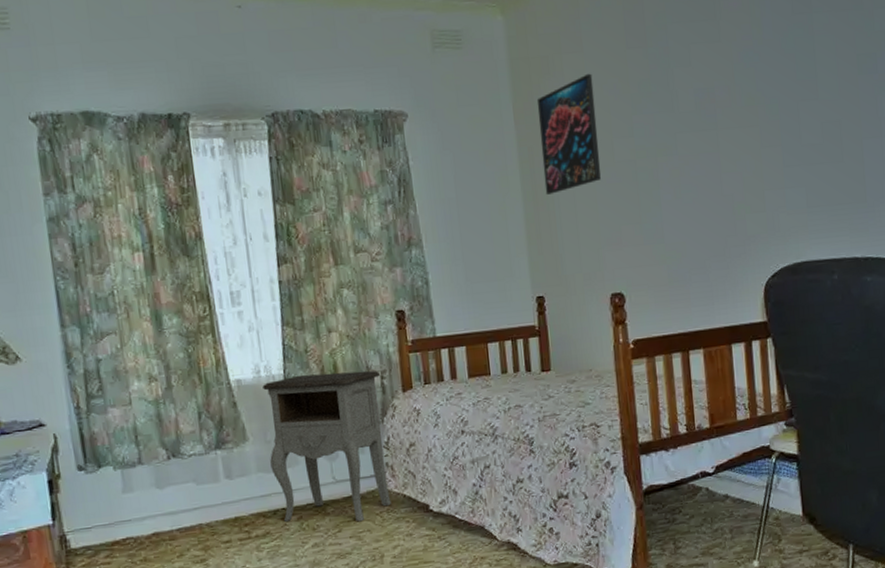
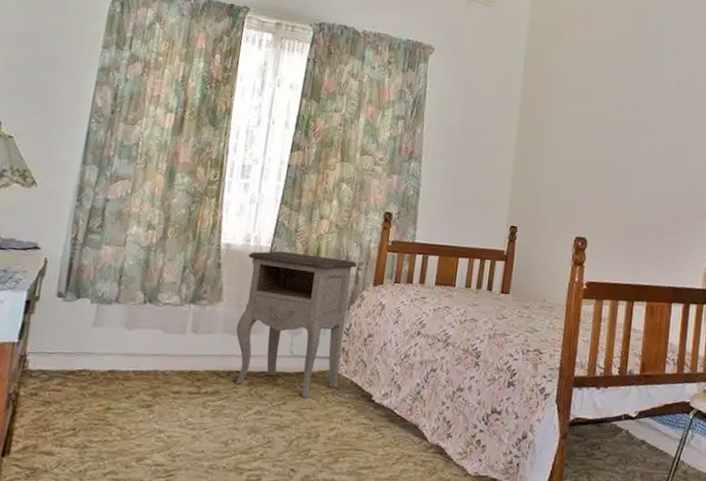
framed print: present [536,73,602,195] -> none [537,48,596,141]

